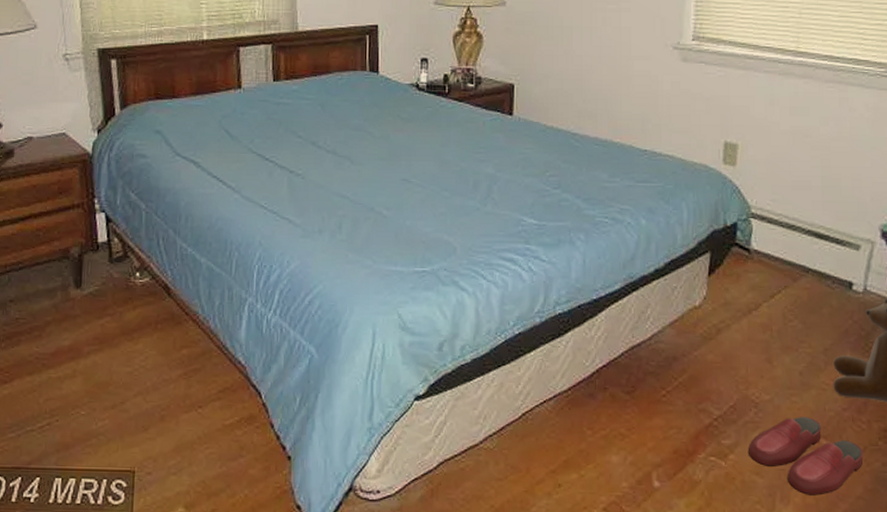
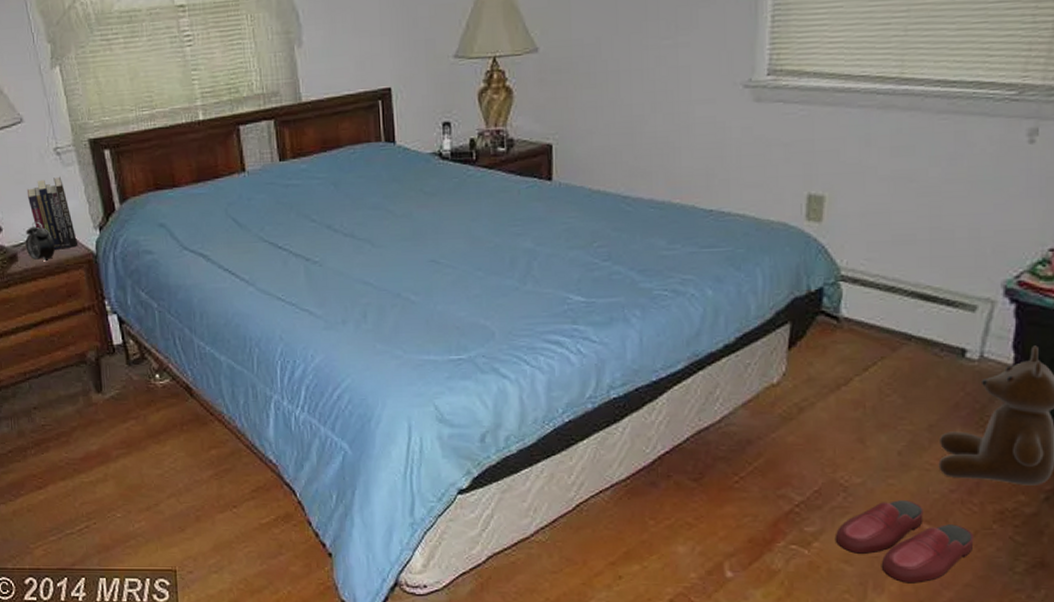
alarm clock: none [23,120,52,160] -> present [25,221,55,263]
books: none [31,80,75,148] -> present [26,176,77,250]

